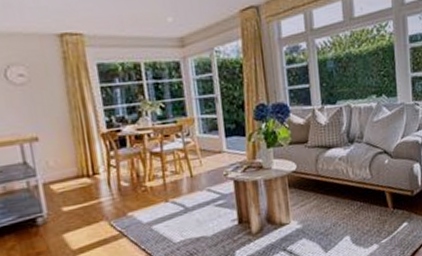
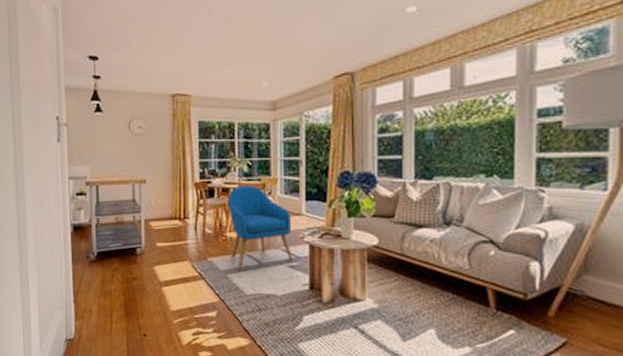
armchair: none [142,128,220,220] -> present [227,185,294,271]

